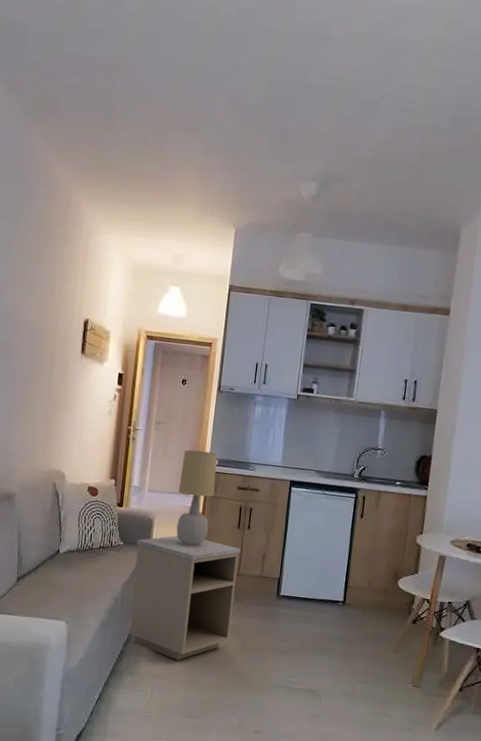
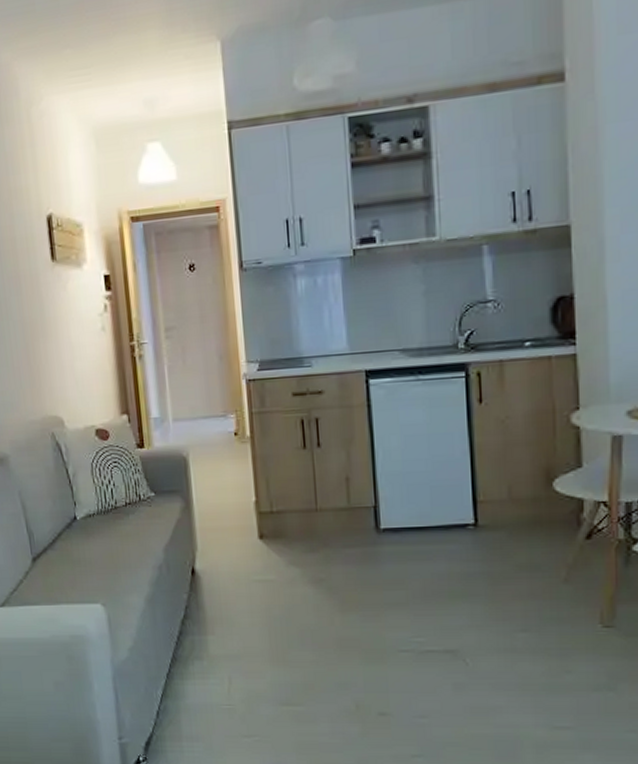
nightstand: present [128,536,241,661] -> none [171,471,321,634]
table lamp: present [176,449,217,547] -> none [210,353,264,484]

